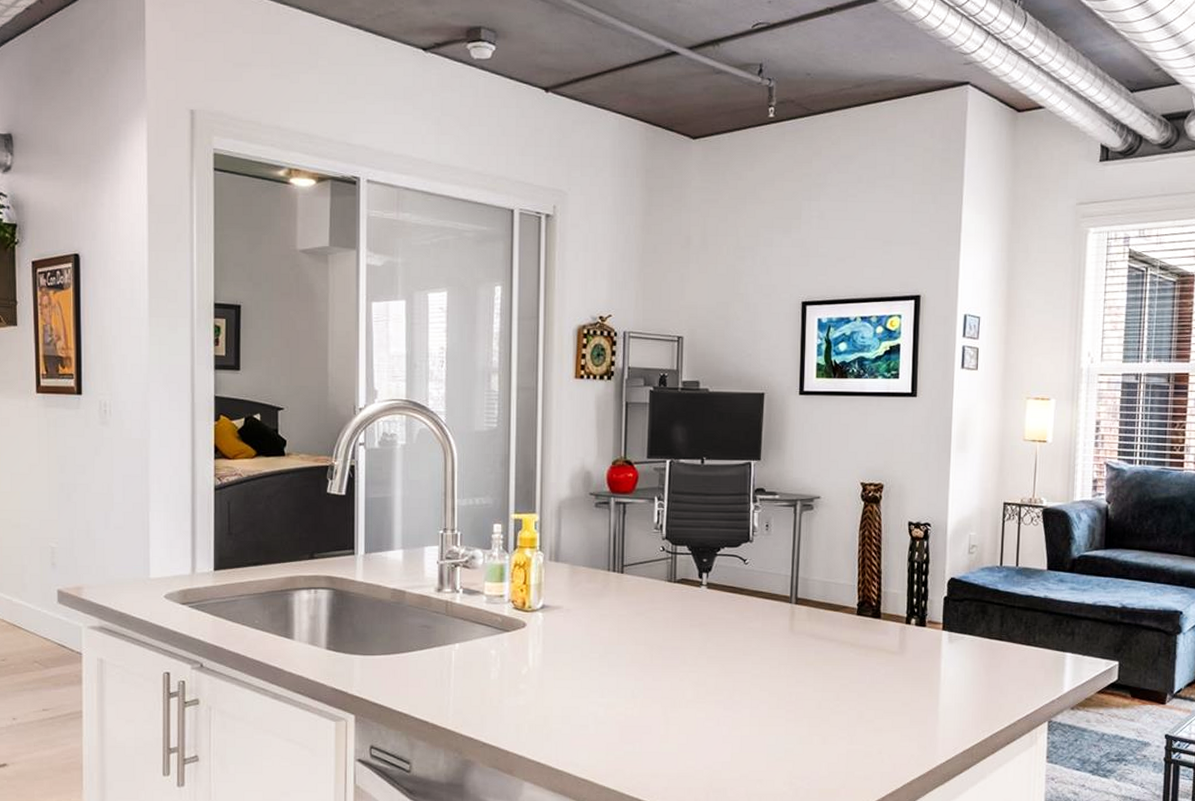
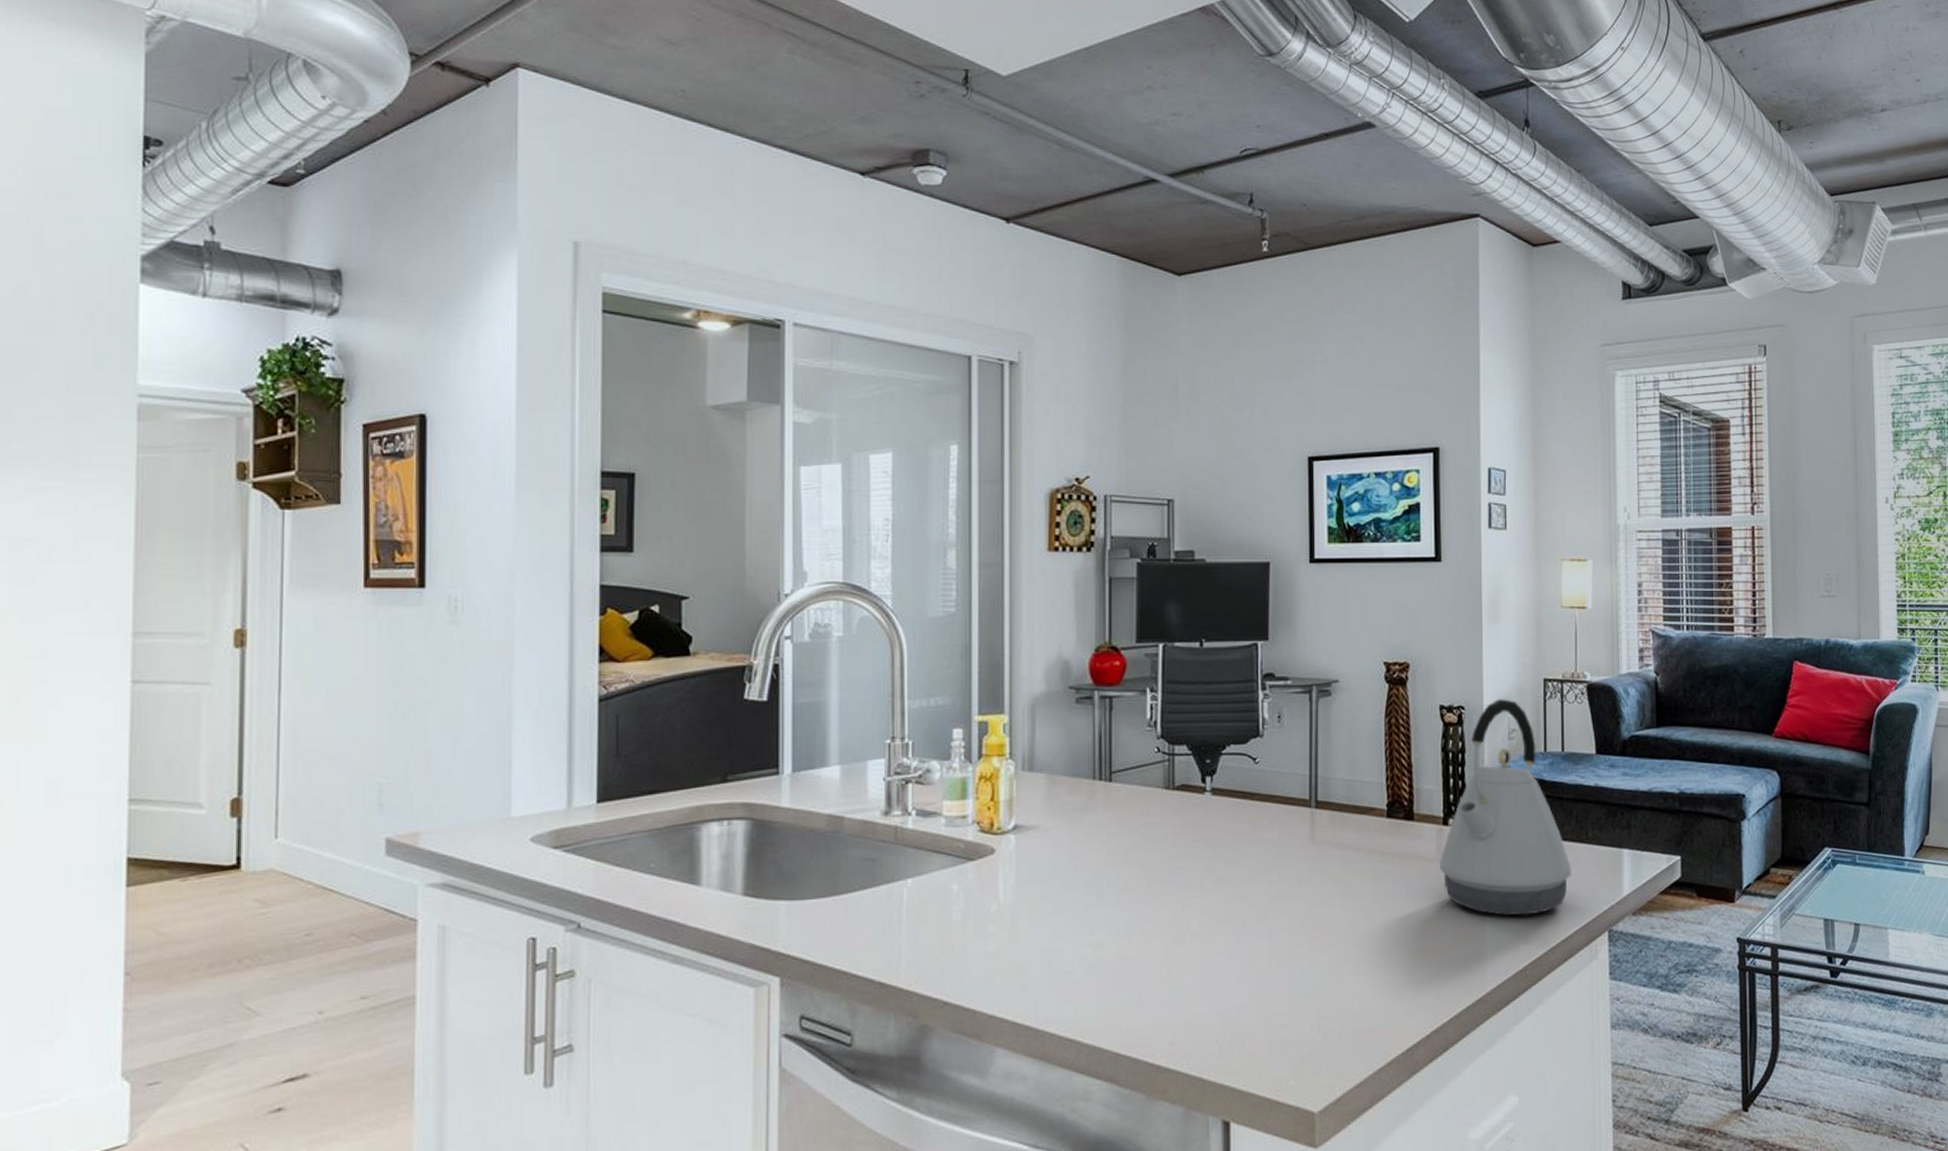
kettle: none [900,519,1018,704] -> present [1438,699,1571,916]

